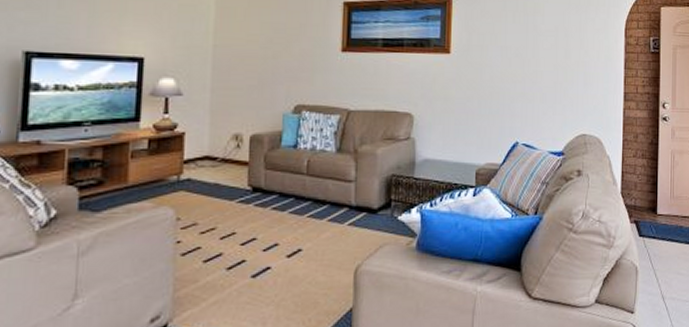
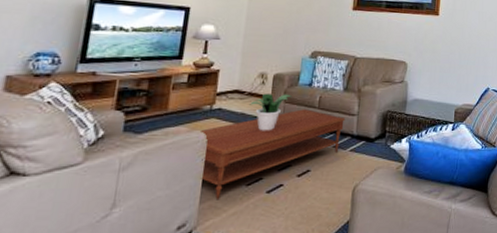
coffee table: none [169,176,341,288] -> present [201,109,346,201]
potted plant: none [224,159,274,205] -> present [250,93,292,131]

